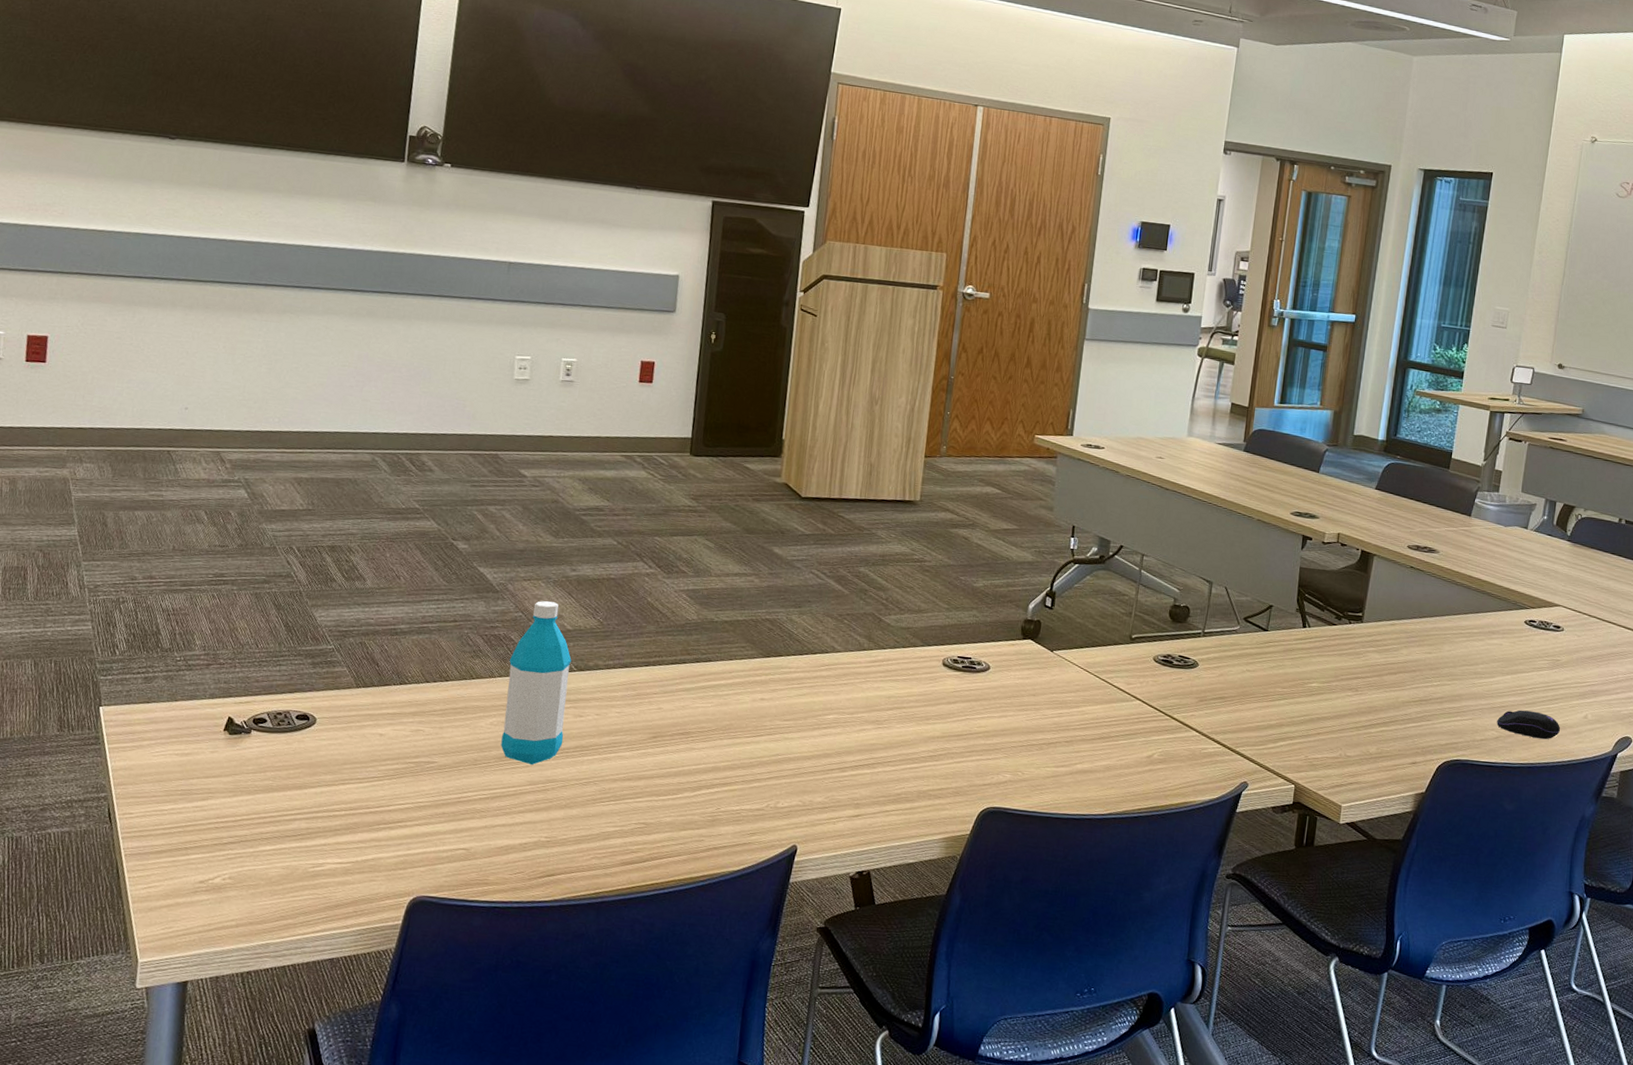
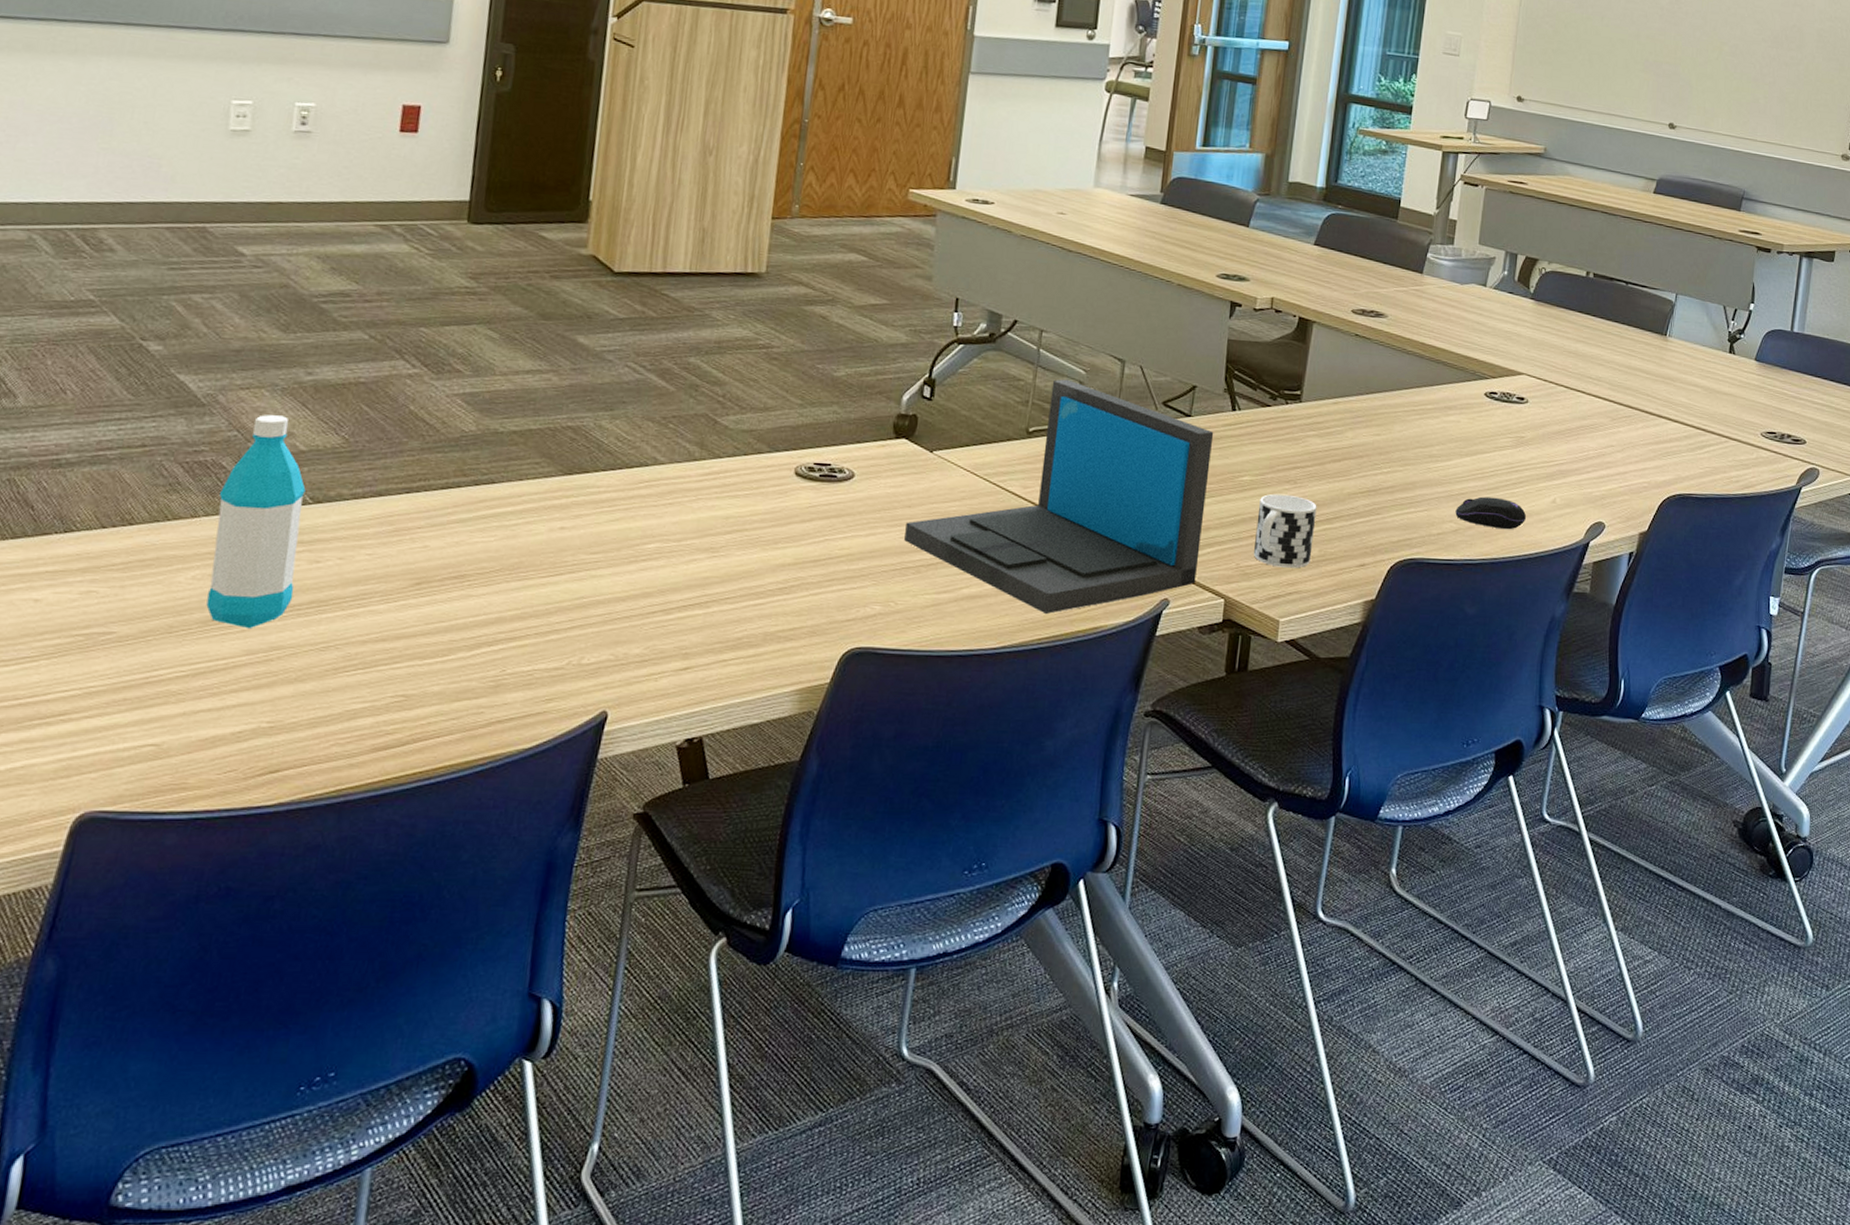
laptop: none [1030,595,1287,789] -> present [904,379,1214,614]
cup: none [1319,699,1375,763] -> present [1253,493,1317,568]

